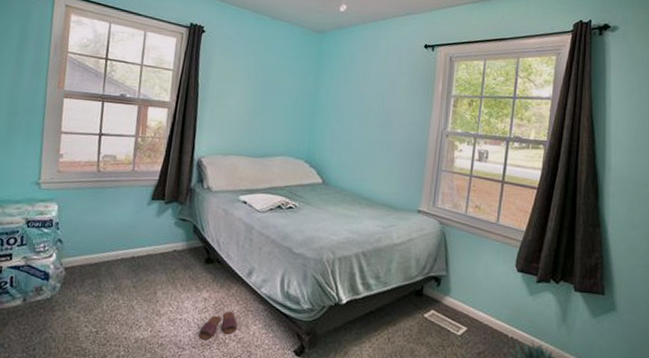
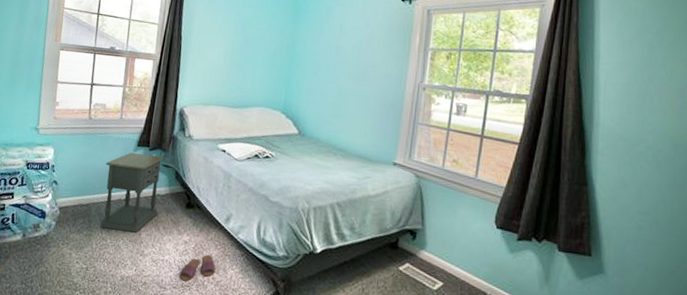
nightstand: none [111,207,181,292] -> present [100,153,164,233]

